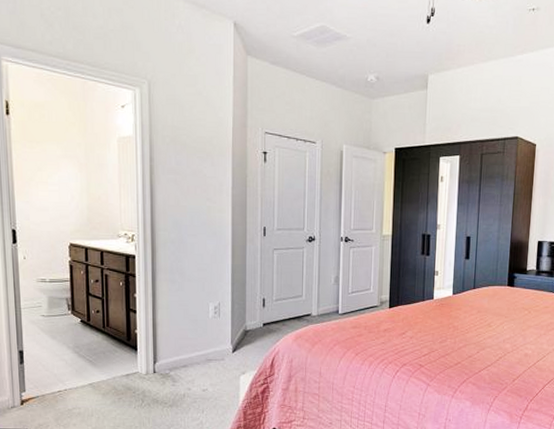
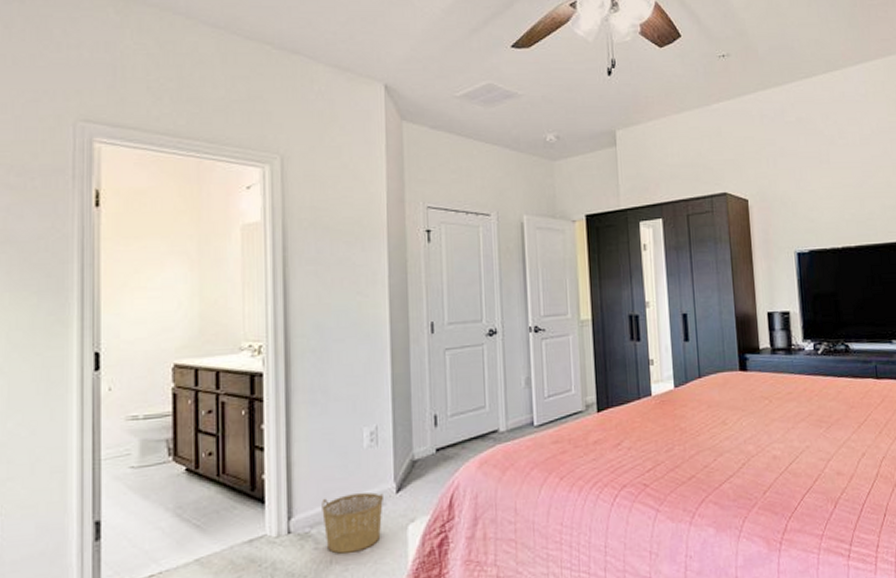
basket: none [178,350,223,391] -> present [322,492,383,554]

